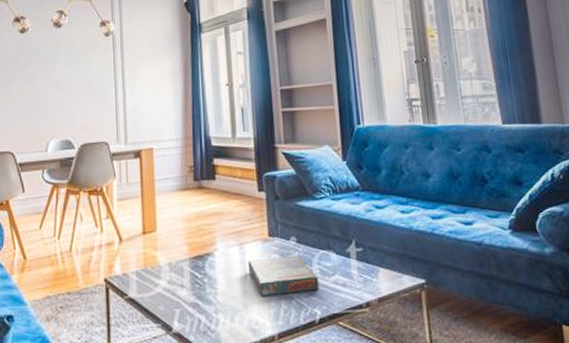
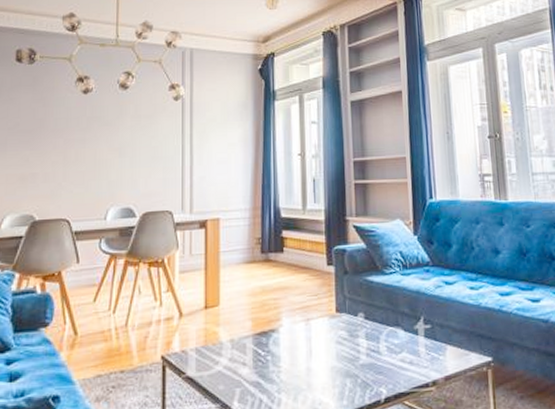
board game: present [247,255,319,296] -> none [313,332,386,374]

